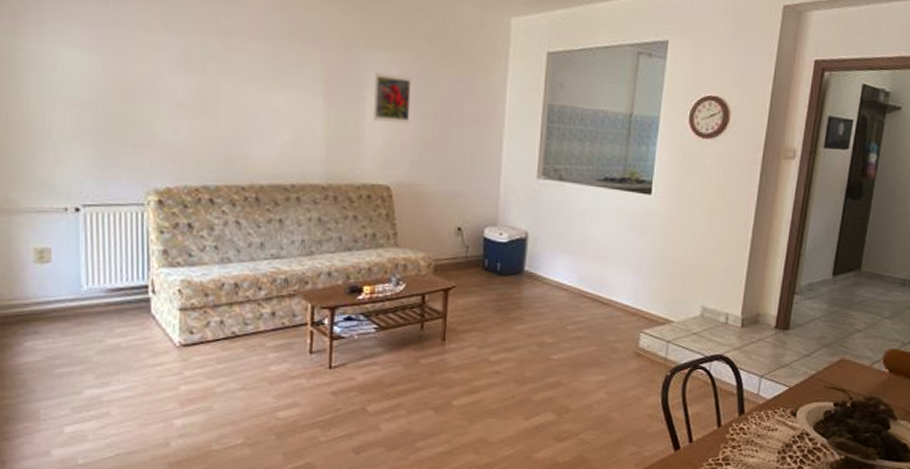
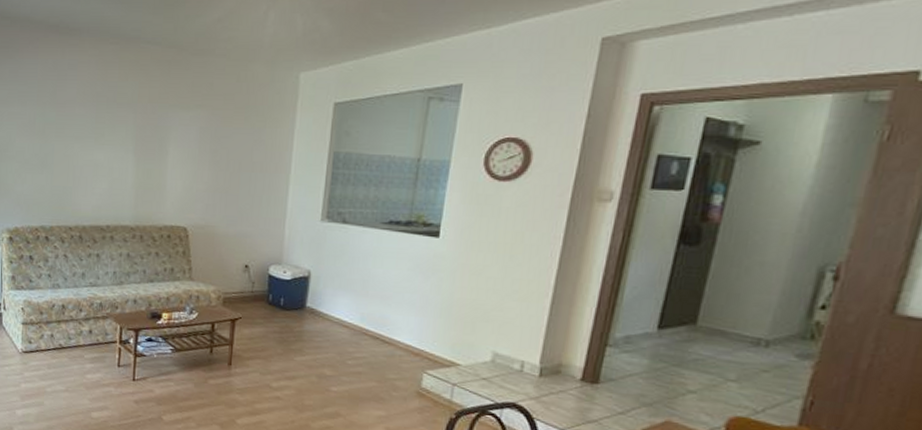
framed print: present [374,72,412,124] -> none [174,129,208,173]

